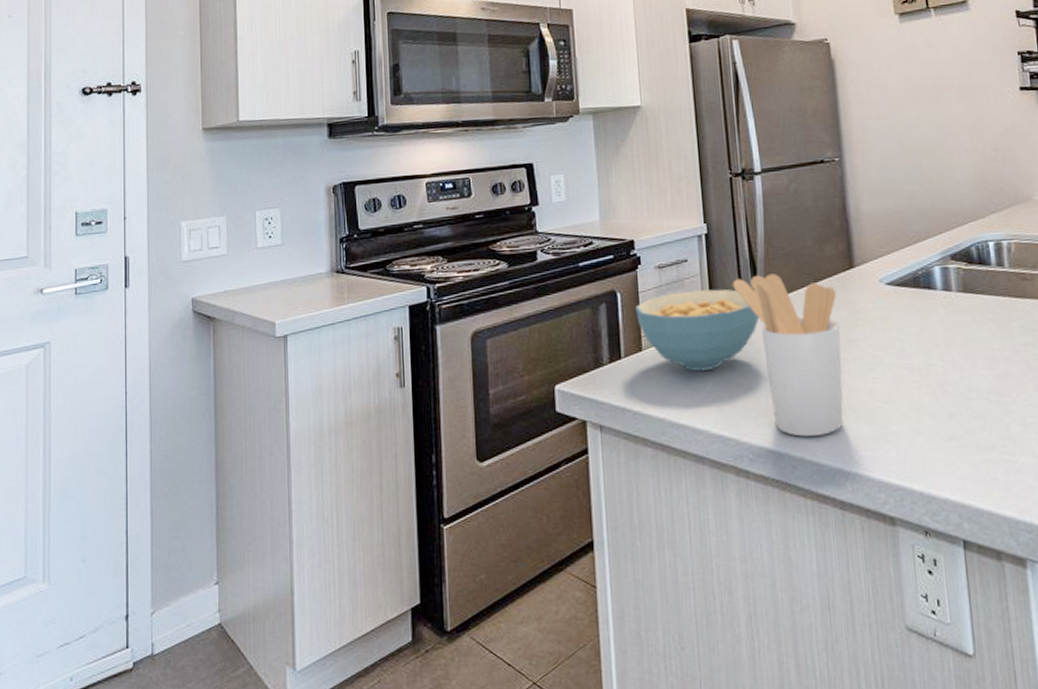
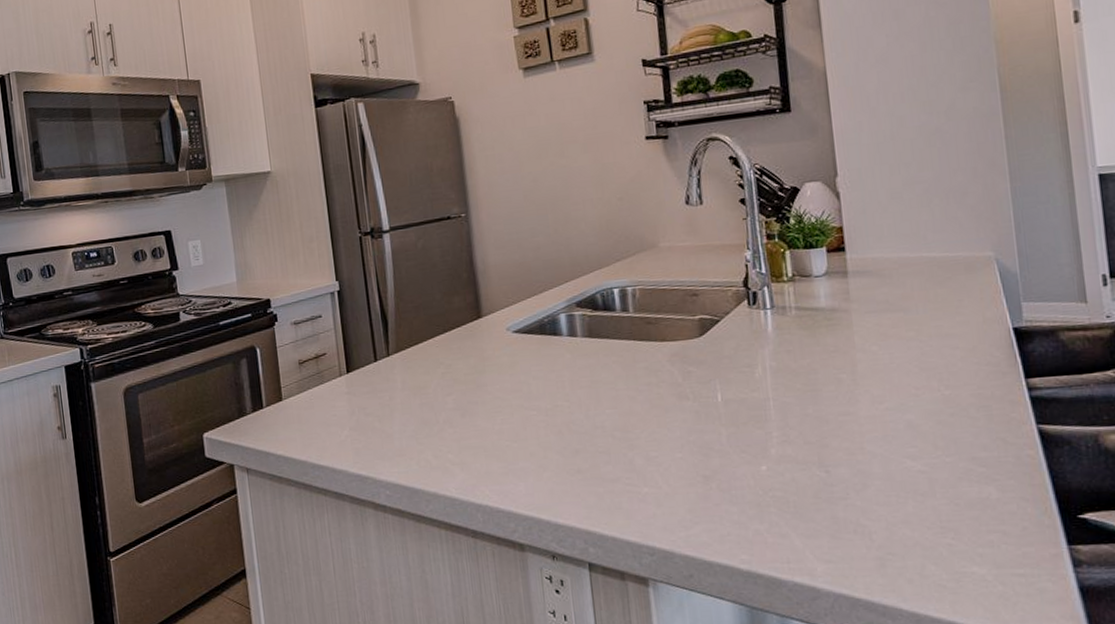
cereal bowl: present [635,289,760,372] -> none [274,342,392,418]
utensil holder: present [732,273,843,437] -> none [365,326,474,474]

